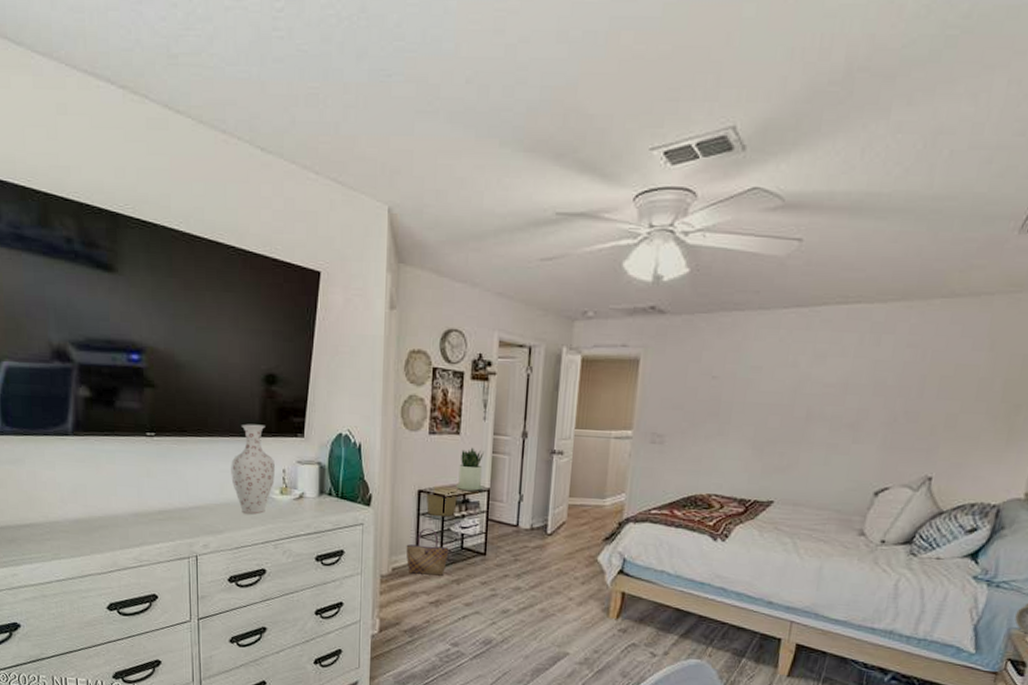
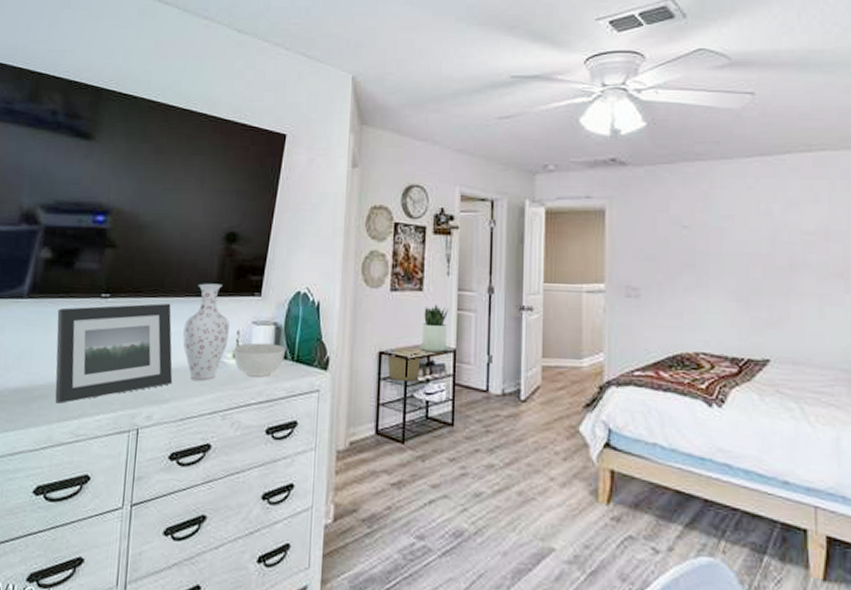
picture frame: none [105,442,225,534] -> present [55,303,173,405]
bowl: none [281,480,331,512] -> present [234,343,286,378]
tote bag: present [406,528,449,576] -> none [365,395,413,451]

